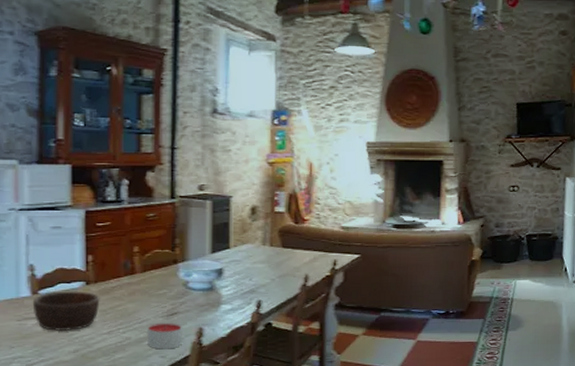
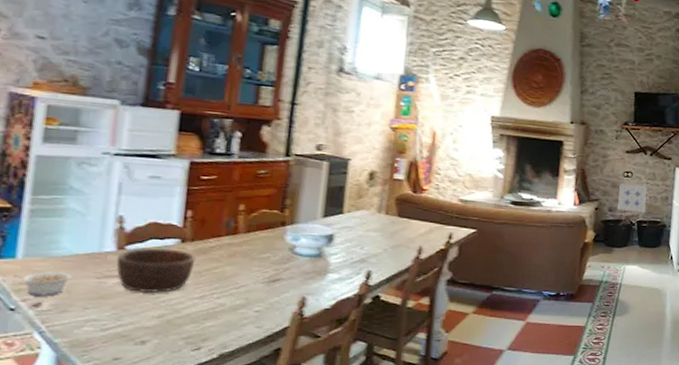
candle: present [147,322,182,350] -> none [243,288,284,319]
wall art: none [505,198,536,226] -> present [617,183,648,213]

